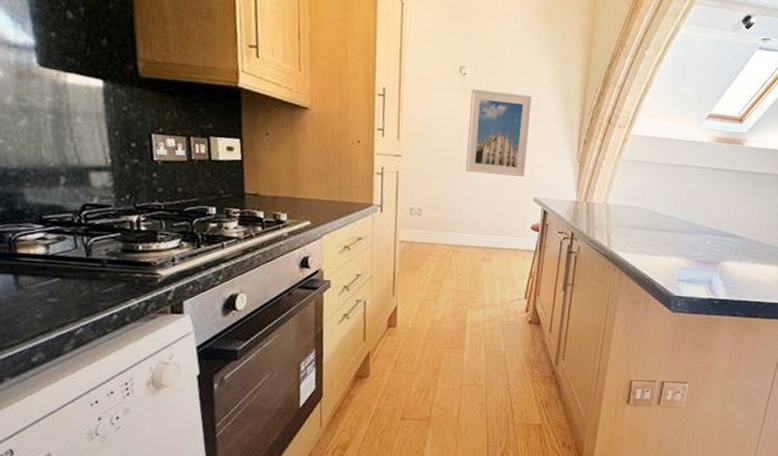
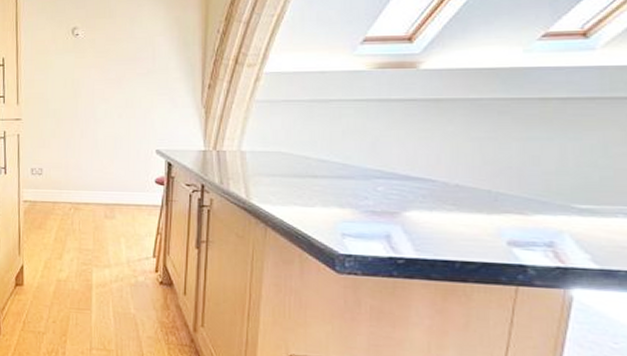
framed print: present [466,88,532,177] -> none [83,46,147,129]

